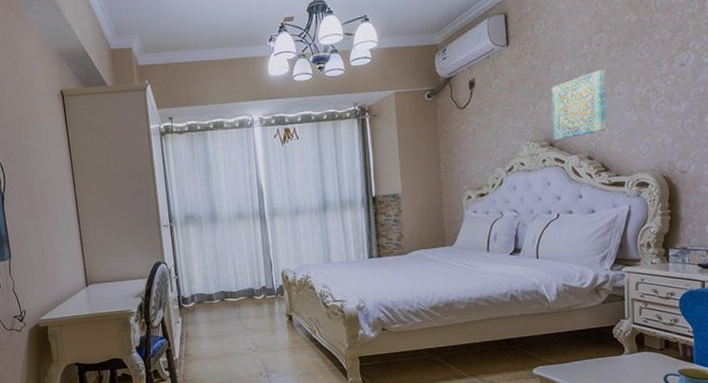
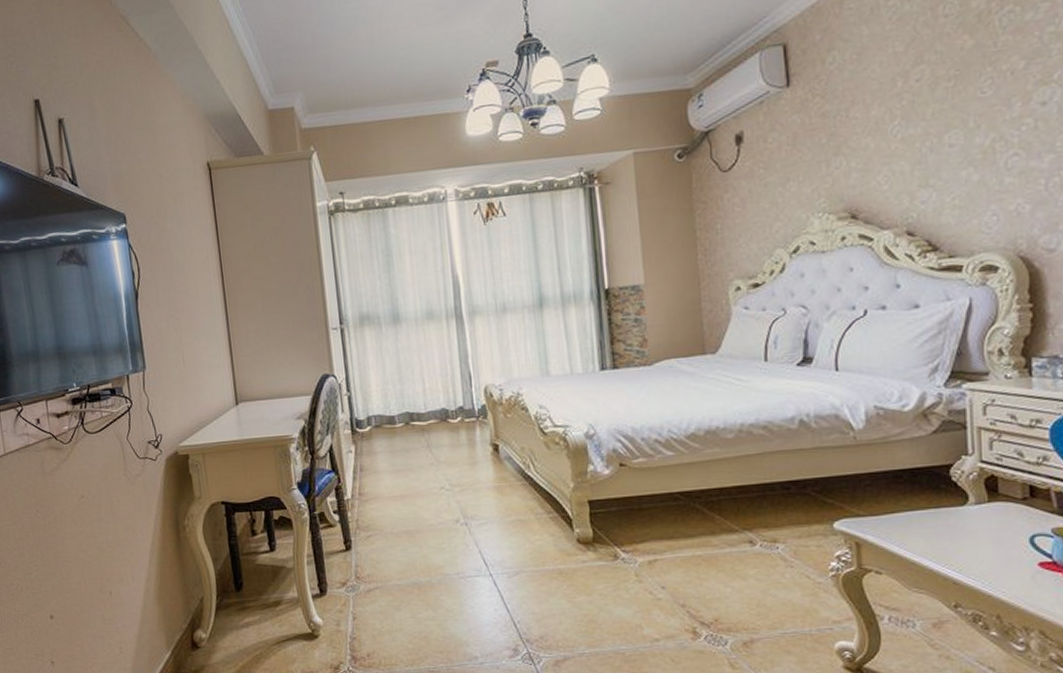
wall art: present [551,69,607,141] -> none [852,113,933,211]

